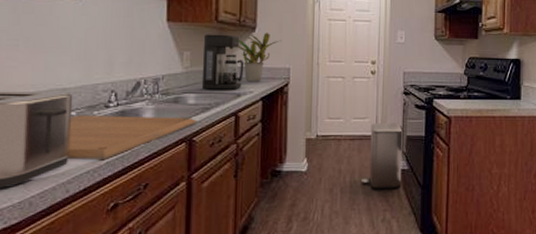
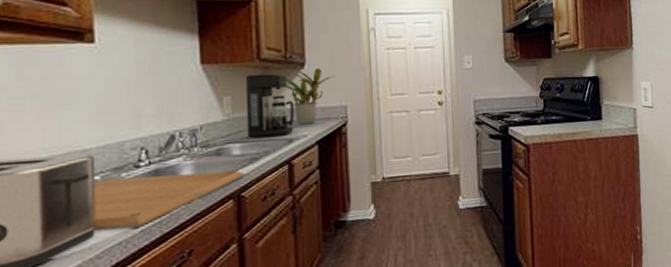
pedal bin: present [360,123,403,190] -> none [435,156,481,232]

